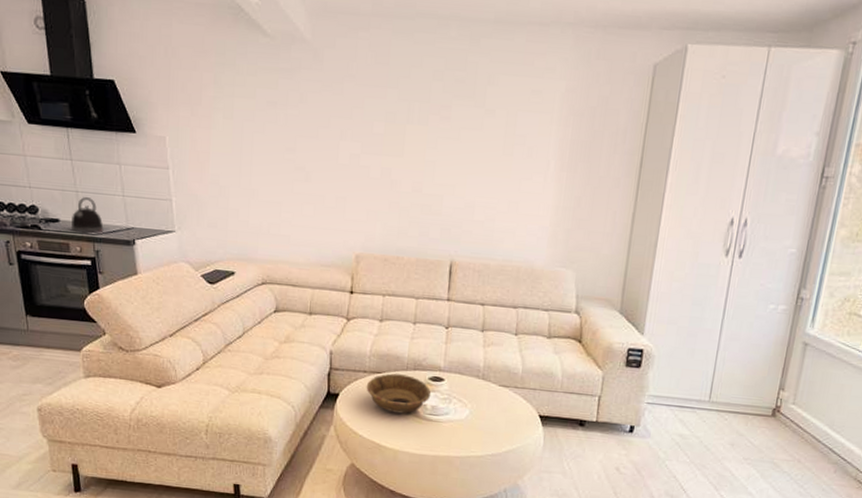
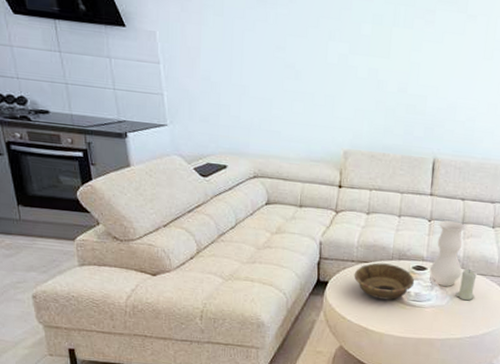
kettle: present [70,197,104,234] -> none [61,89,95,126]
vase: none [448,327,487,400] -> present [430,220,467,287]
candle: none [475,380,499,415] -> present [455,269,477,301]

